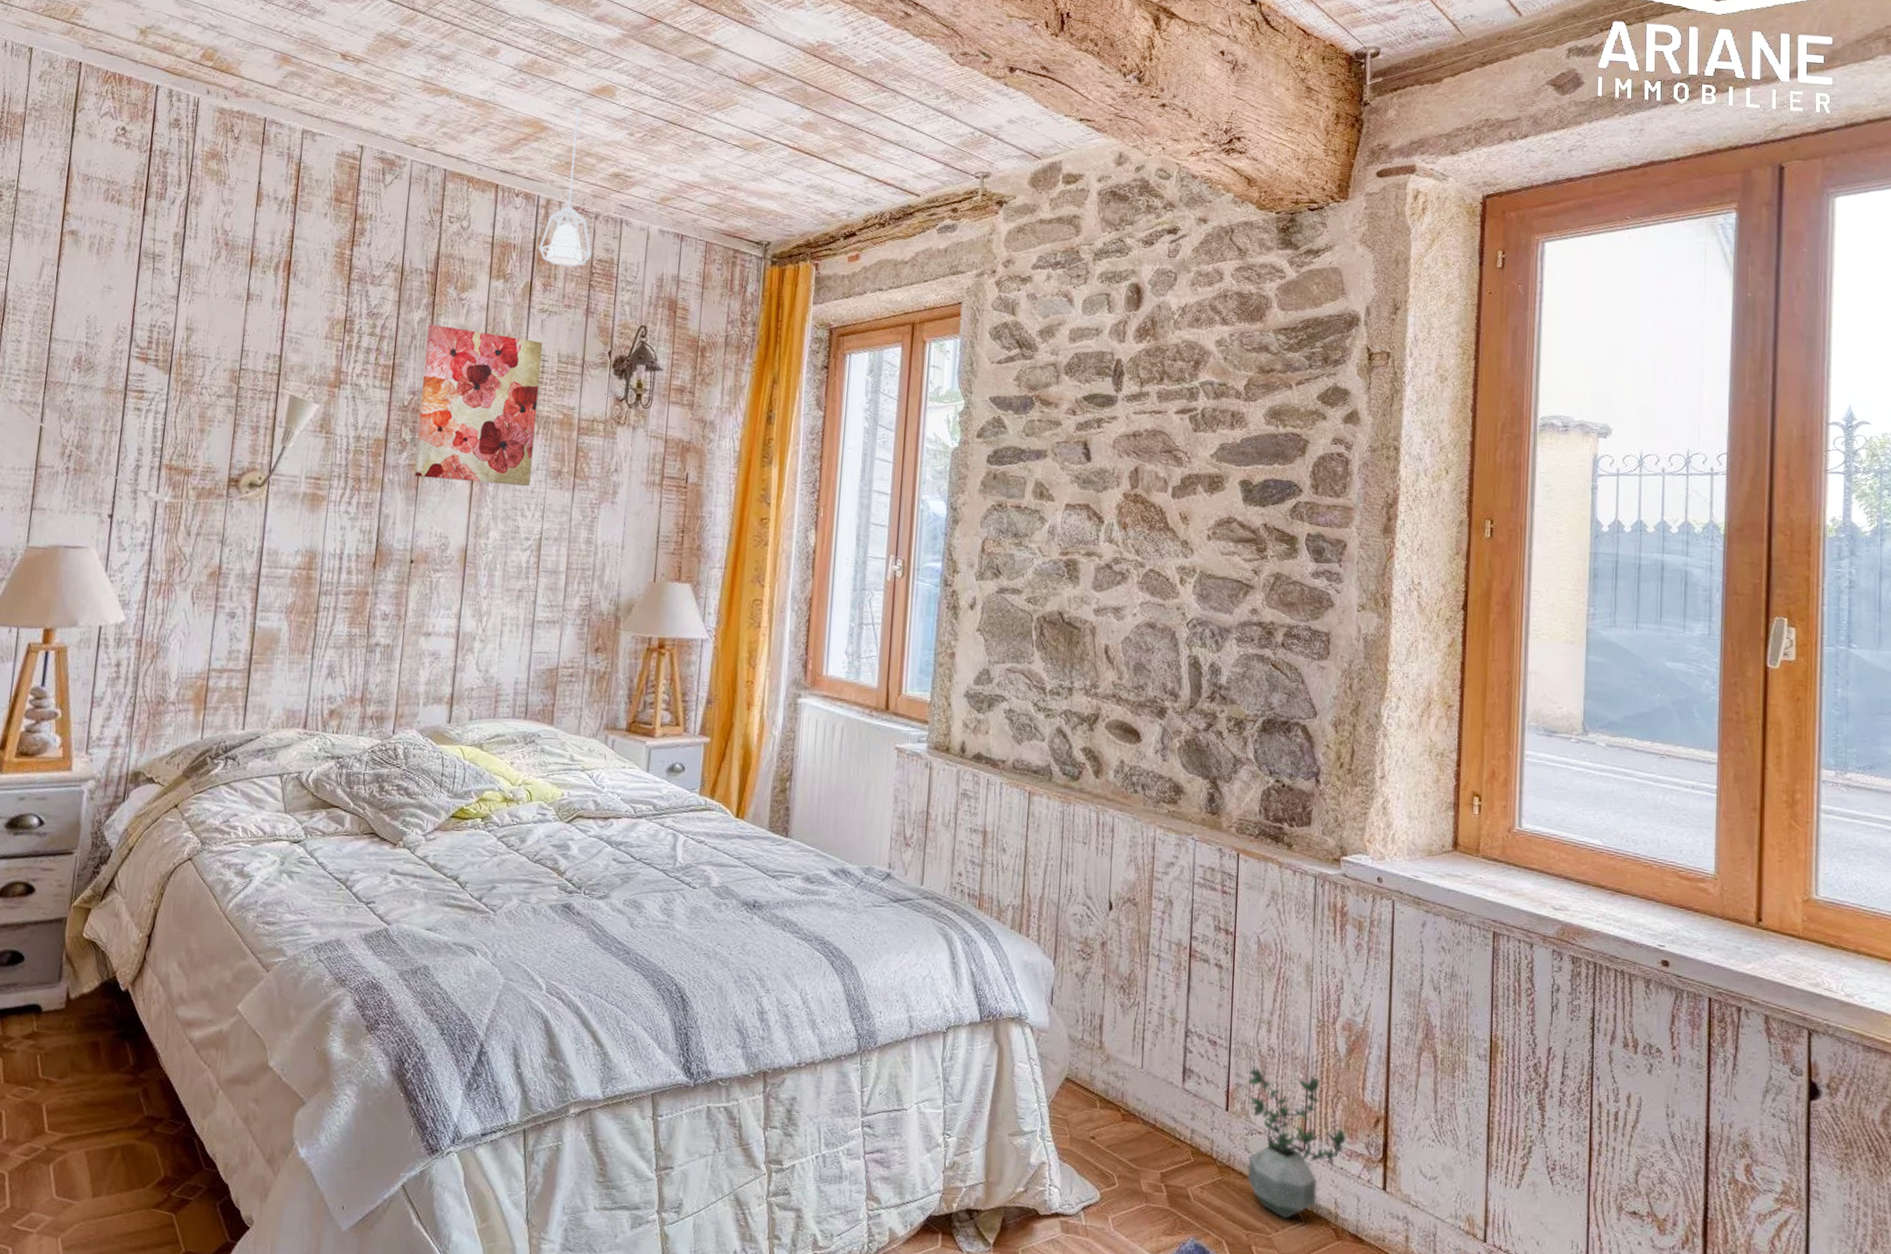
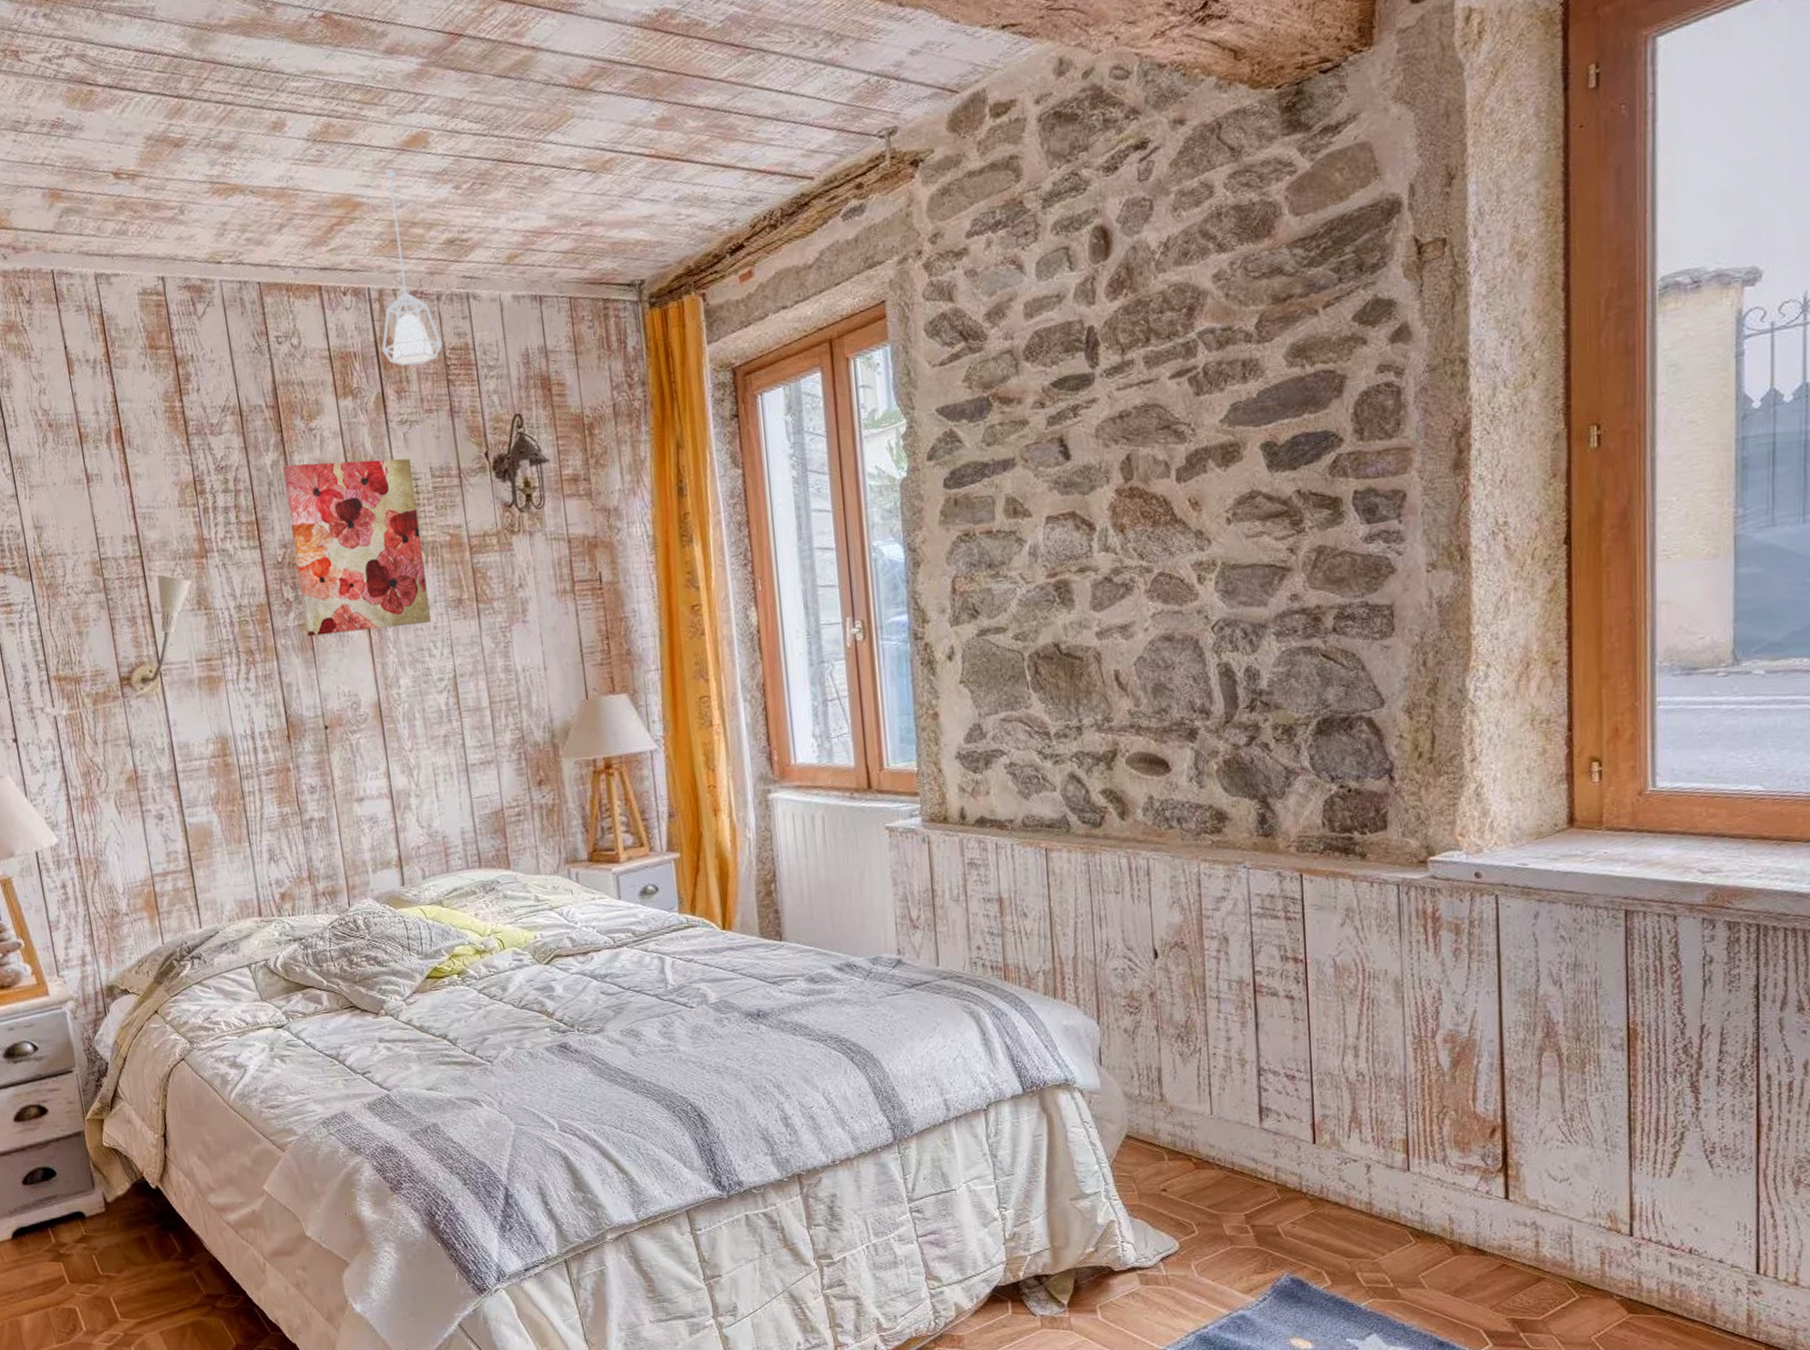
potted plant: present [1247,1065,1346,1219] -> none [1335,1093,1457,1242]

